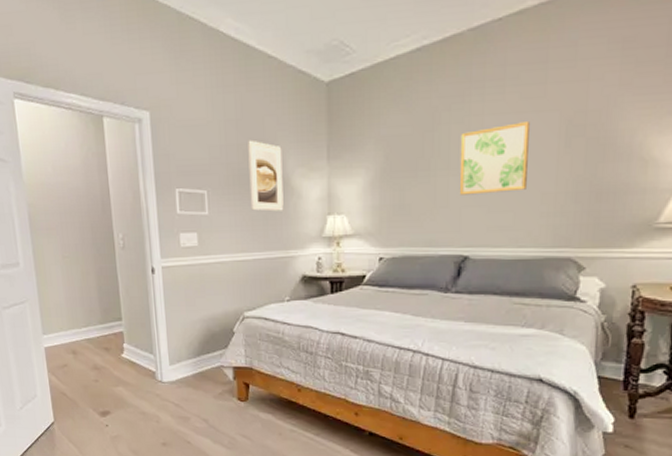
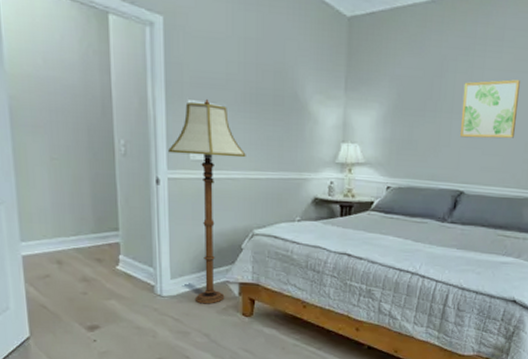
floor lamp: none [161,185,233,389] -> present [168,98,246,304]
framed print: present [248,140,284,212] -> none [267,61,301,134]

